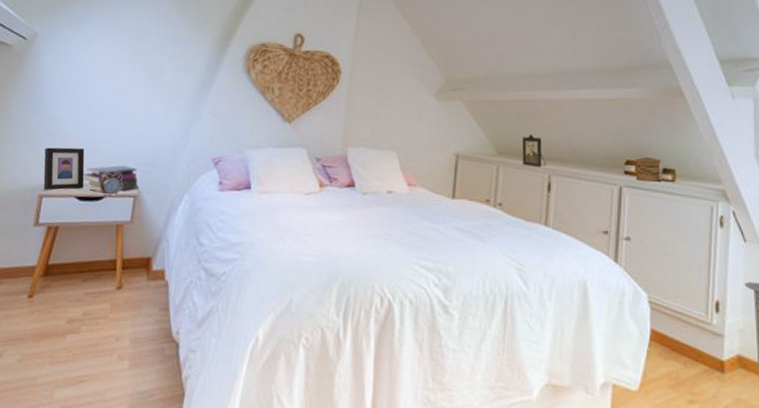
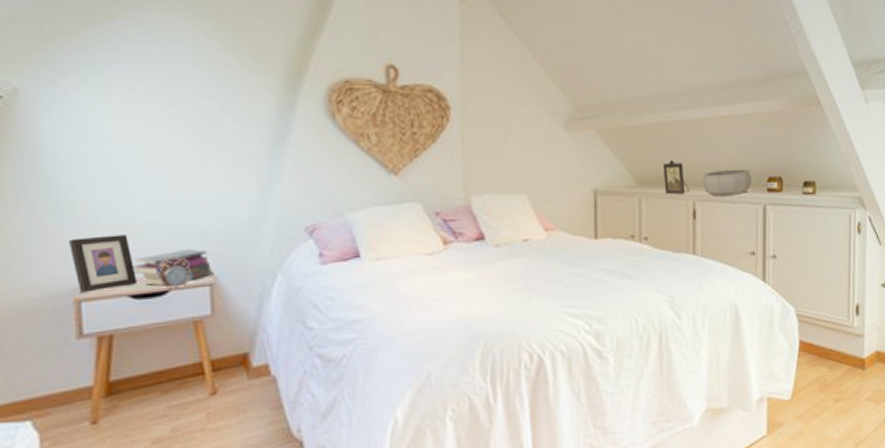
decorative bowl: none [559,148,609,175] -> present [702,169,751,197]
decorative box: present [635,156,662,183] -> none [778,171,803,198]

